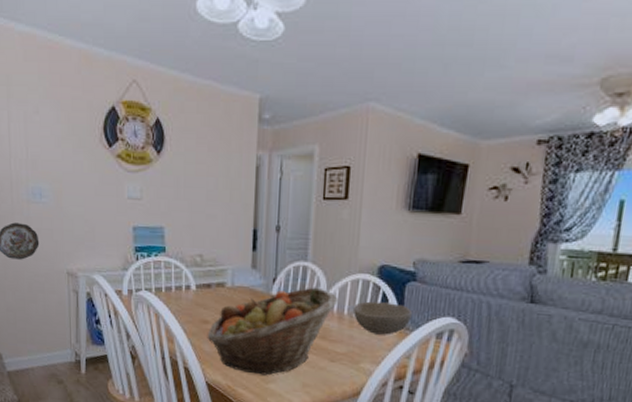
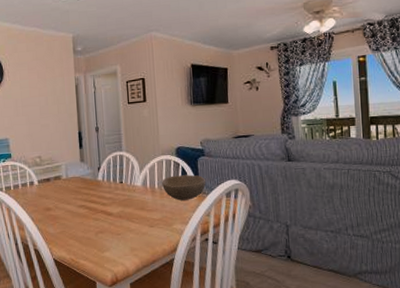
fruit basket: present [207,287,339,376] -> none [50,170,150,247]

